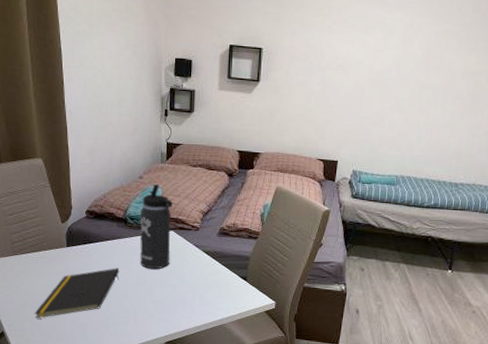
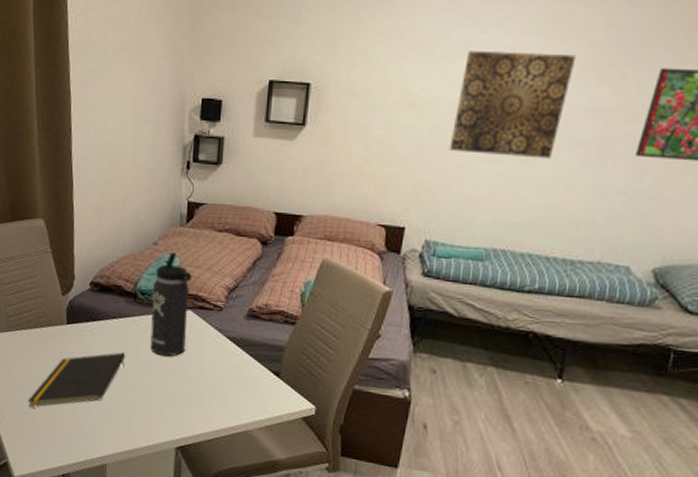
wall art: none [368,26,455,109] -> present [449,50,577,159]

